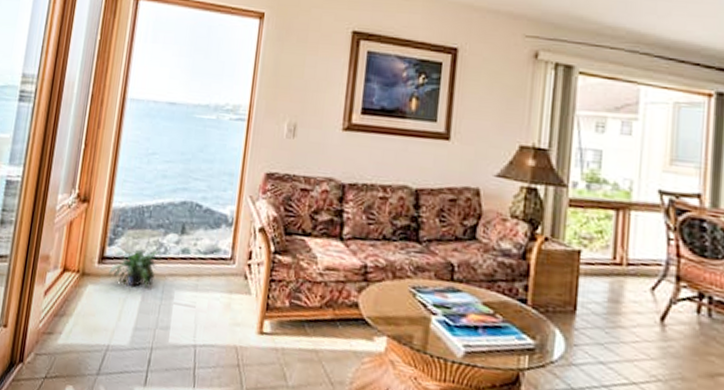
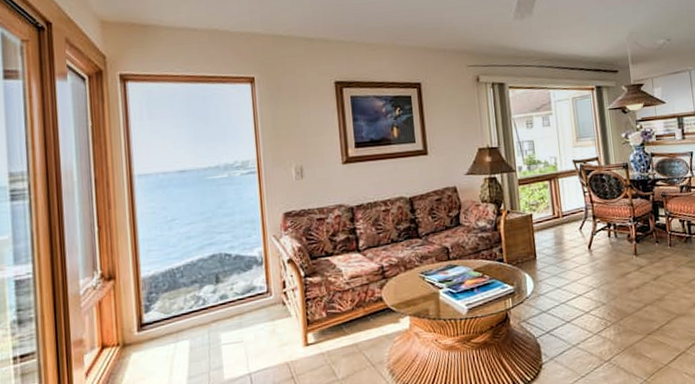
potted plant: present [109,249,162,289] -> none [151,303,202,344]

